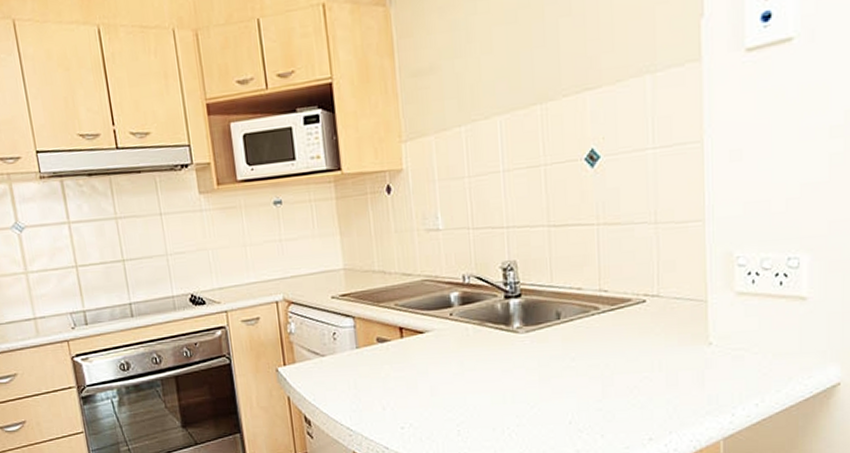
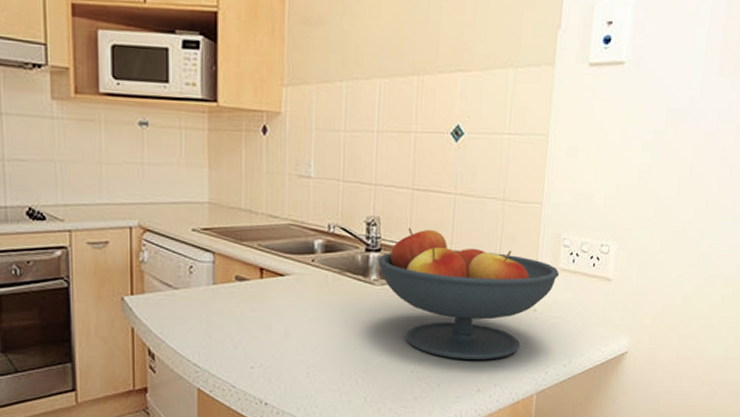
fruit bowl: none [518,267,737,406] -> present [377,228,560,360]

